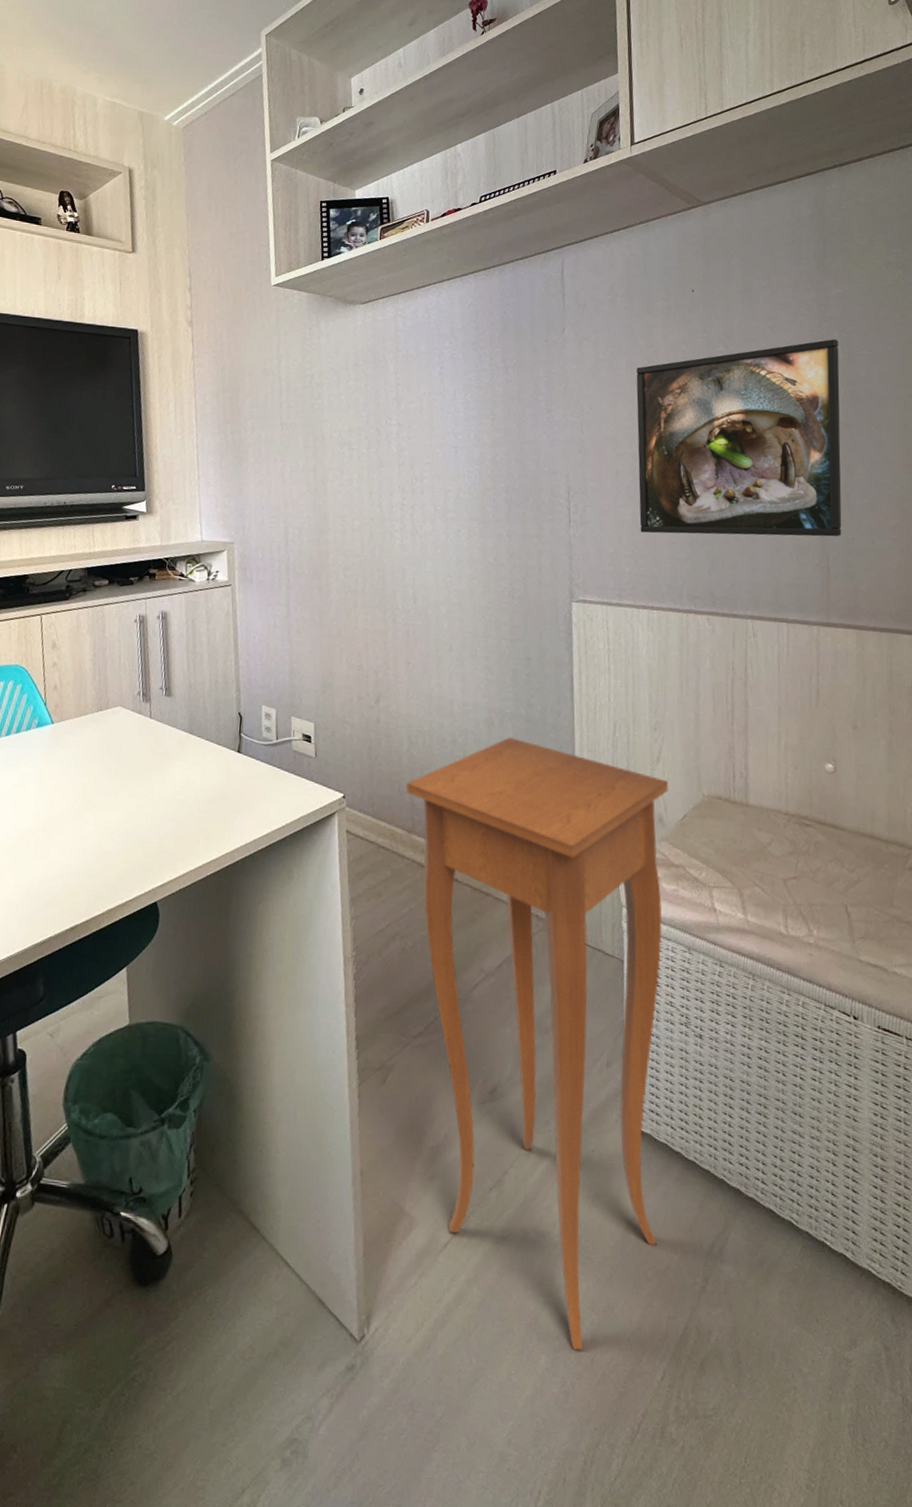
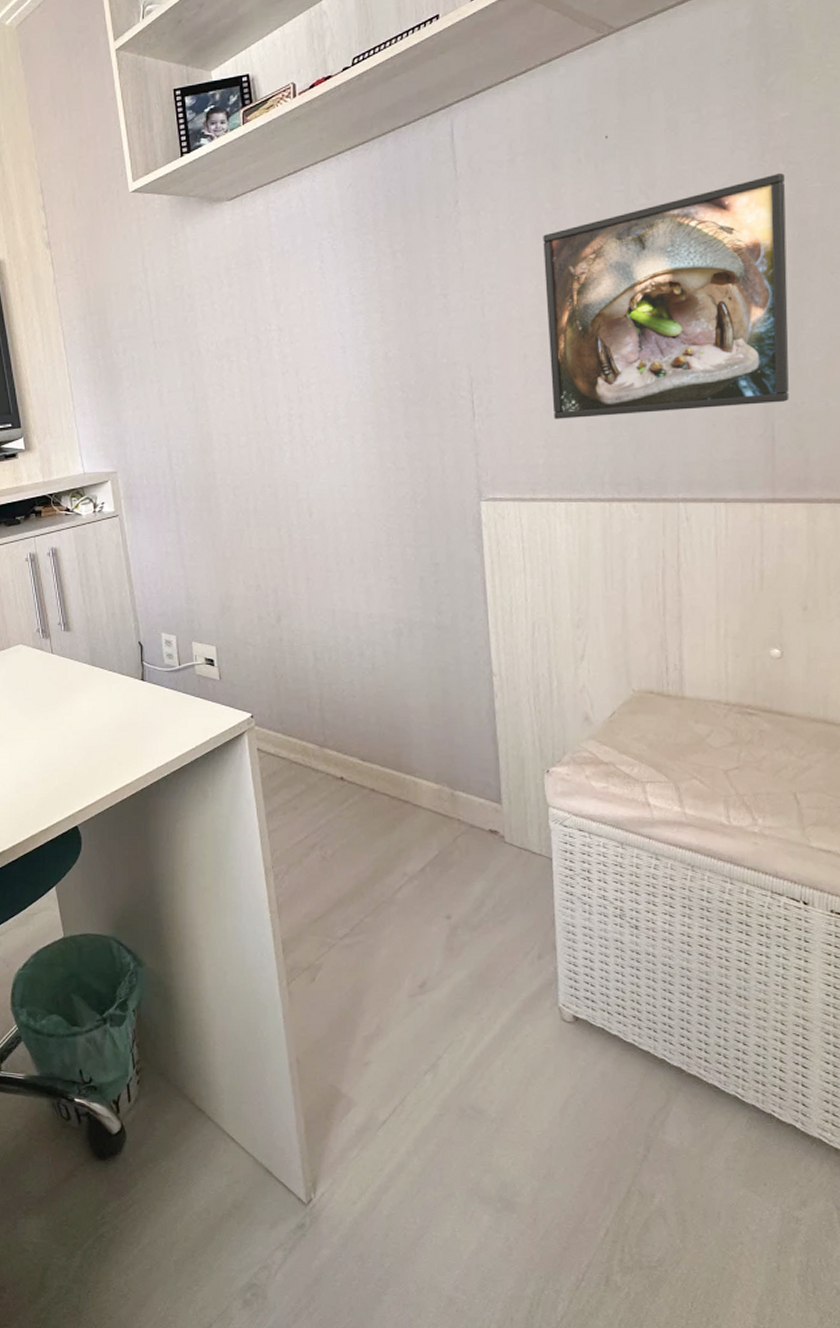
side table: present [406,737,669,1351] -> none [314,646,597,1212]

